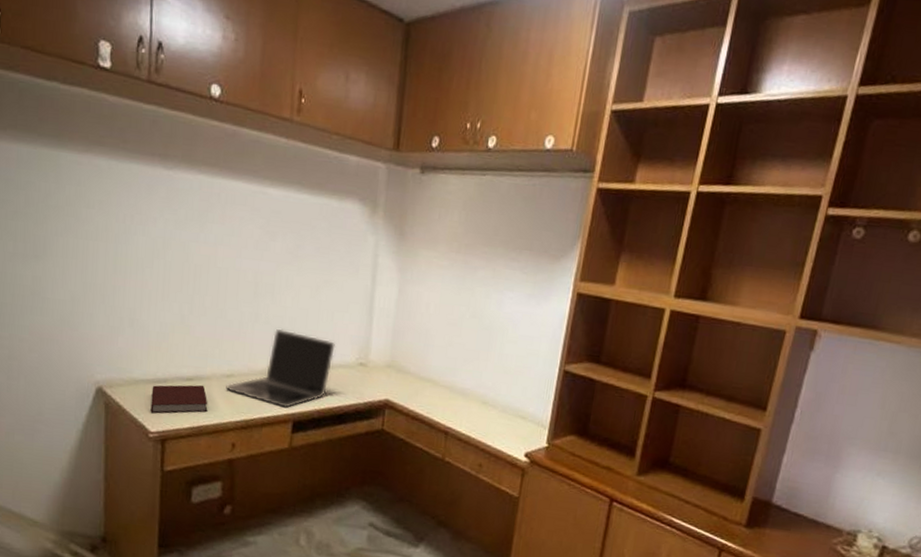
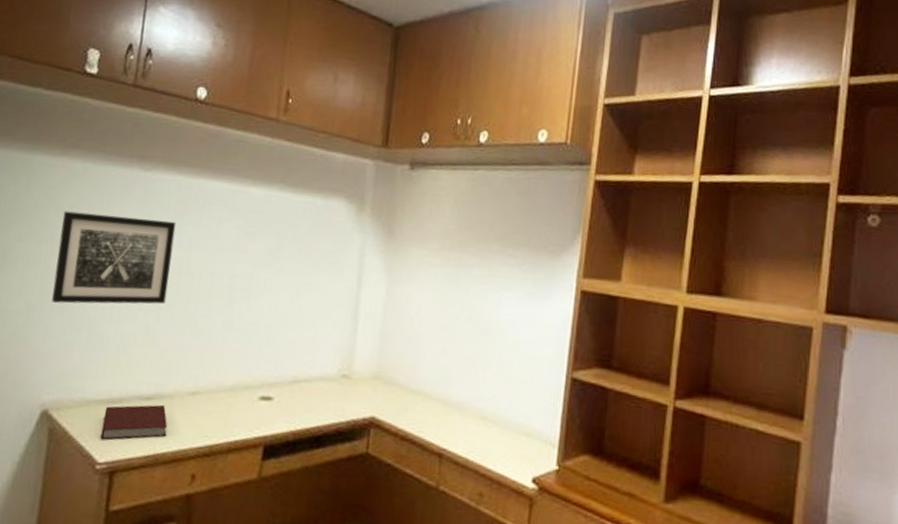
wall art: none [93,207,201,297] -> present [52,211,177,304]
laptop: present [226,329,335,408] -> none [189,337,315,430]

